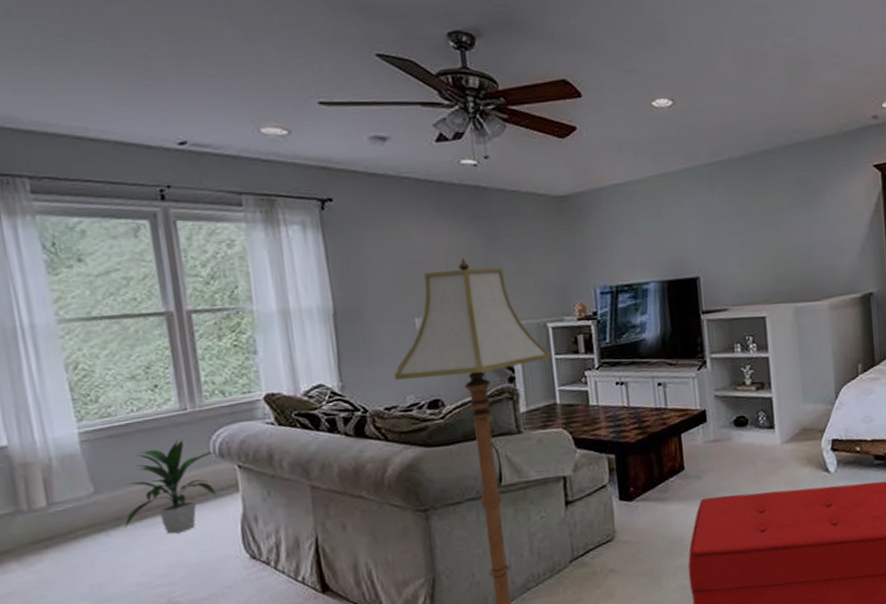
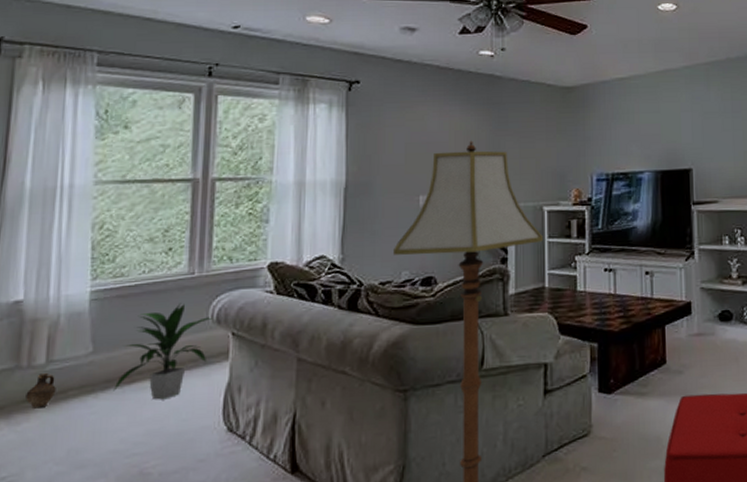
ceramic jug: none [33,515,65,550] -> present [25,373,56,409]

